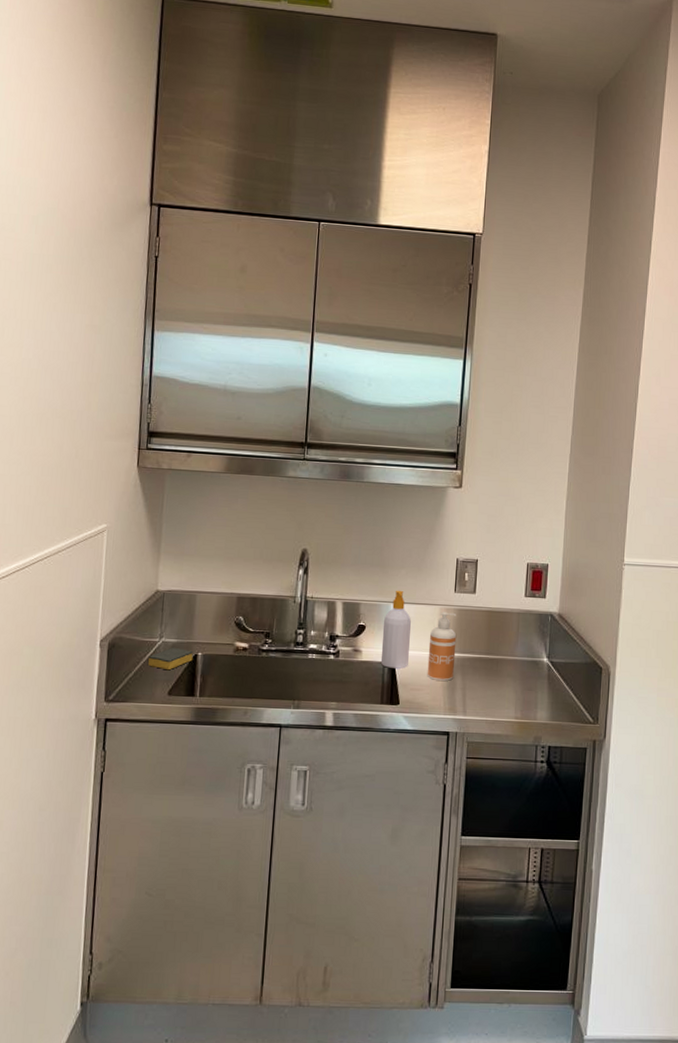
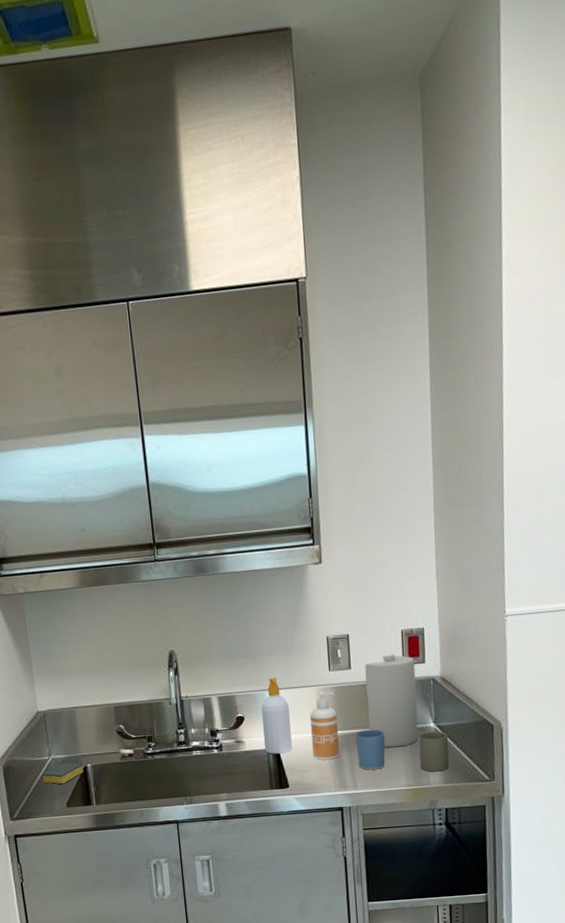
mug: none [470,655,500,698] -> present [355,729,386,770]
paper towel holder: none [485,584,536,678] -> present [365,654,419,748]
cup: none [529,666,559,708] -> present [418,731,449,772]

